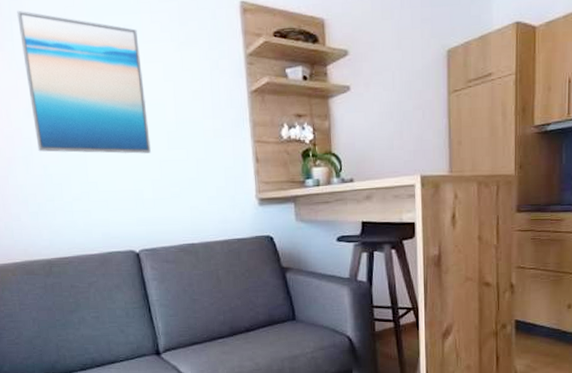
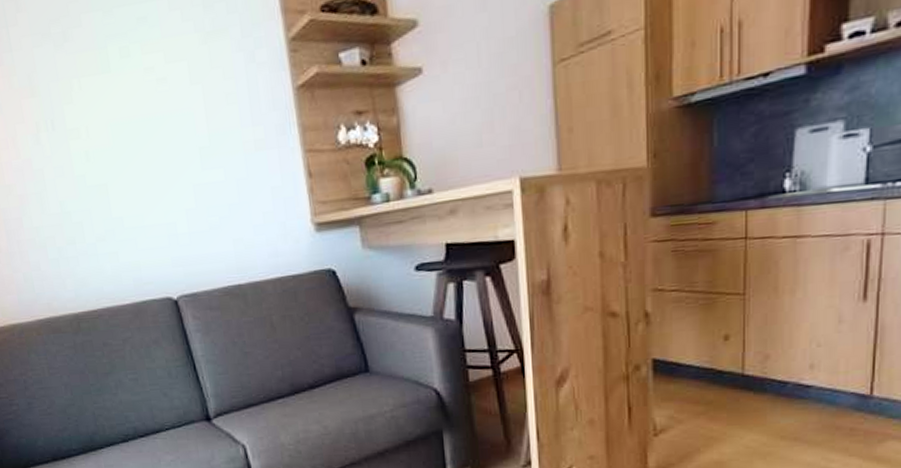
wall art: present [17,10,151,154] -> none [13,12,182,186]

